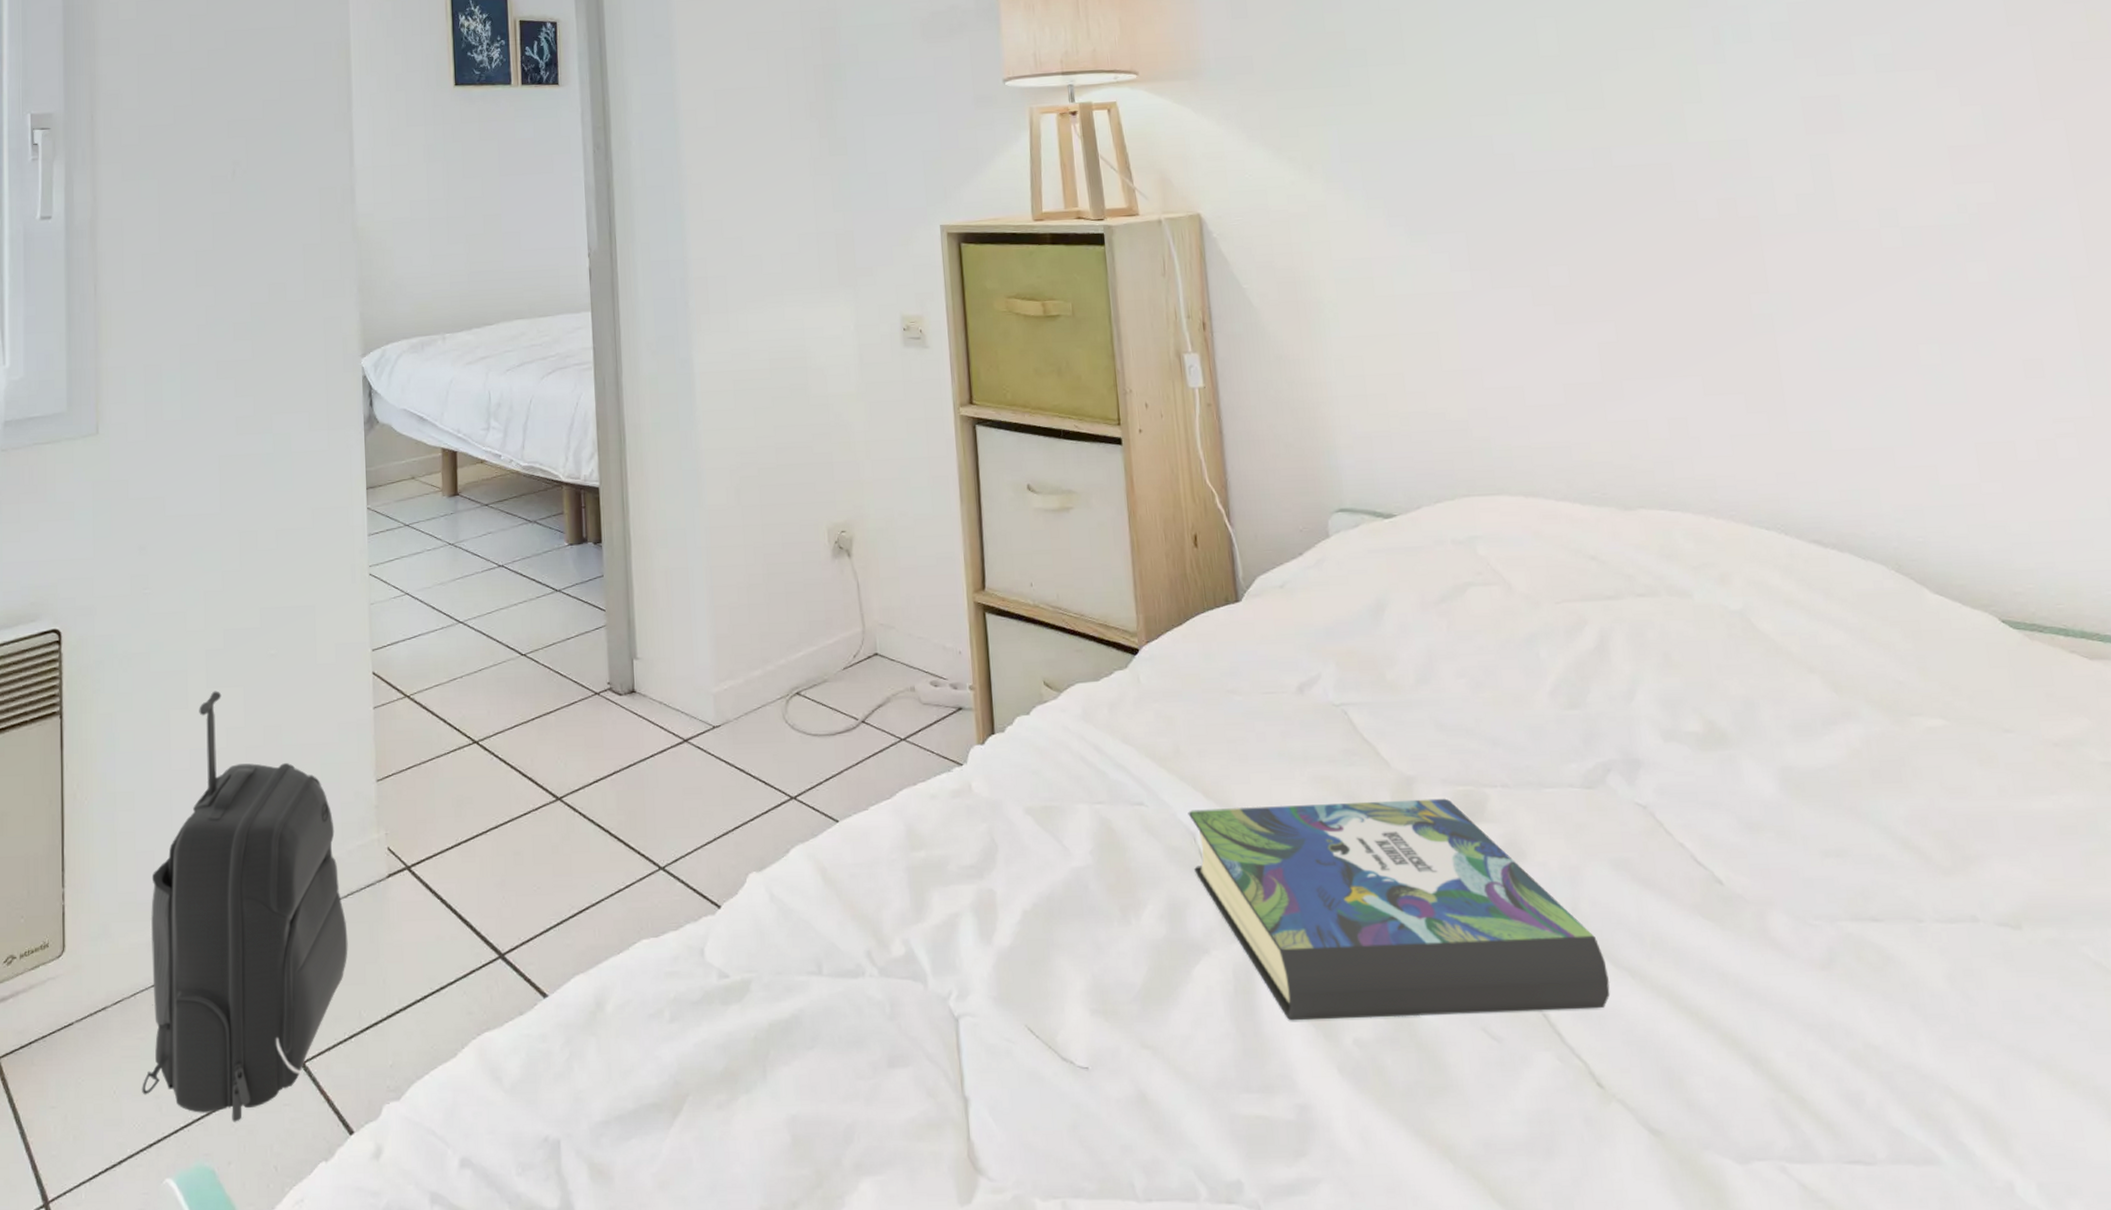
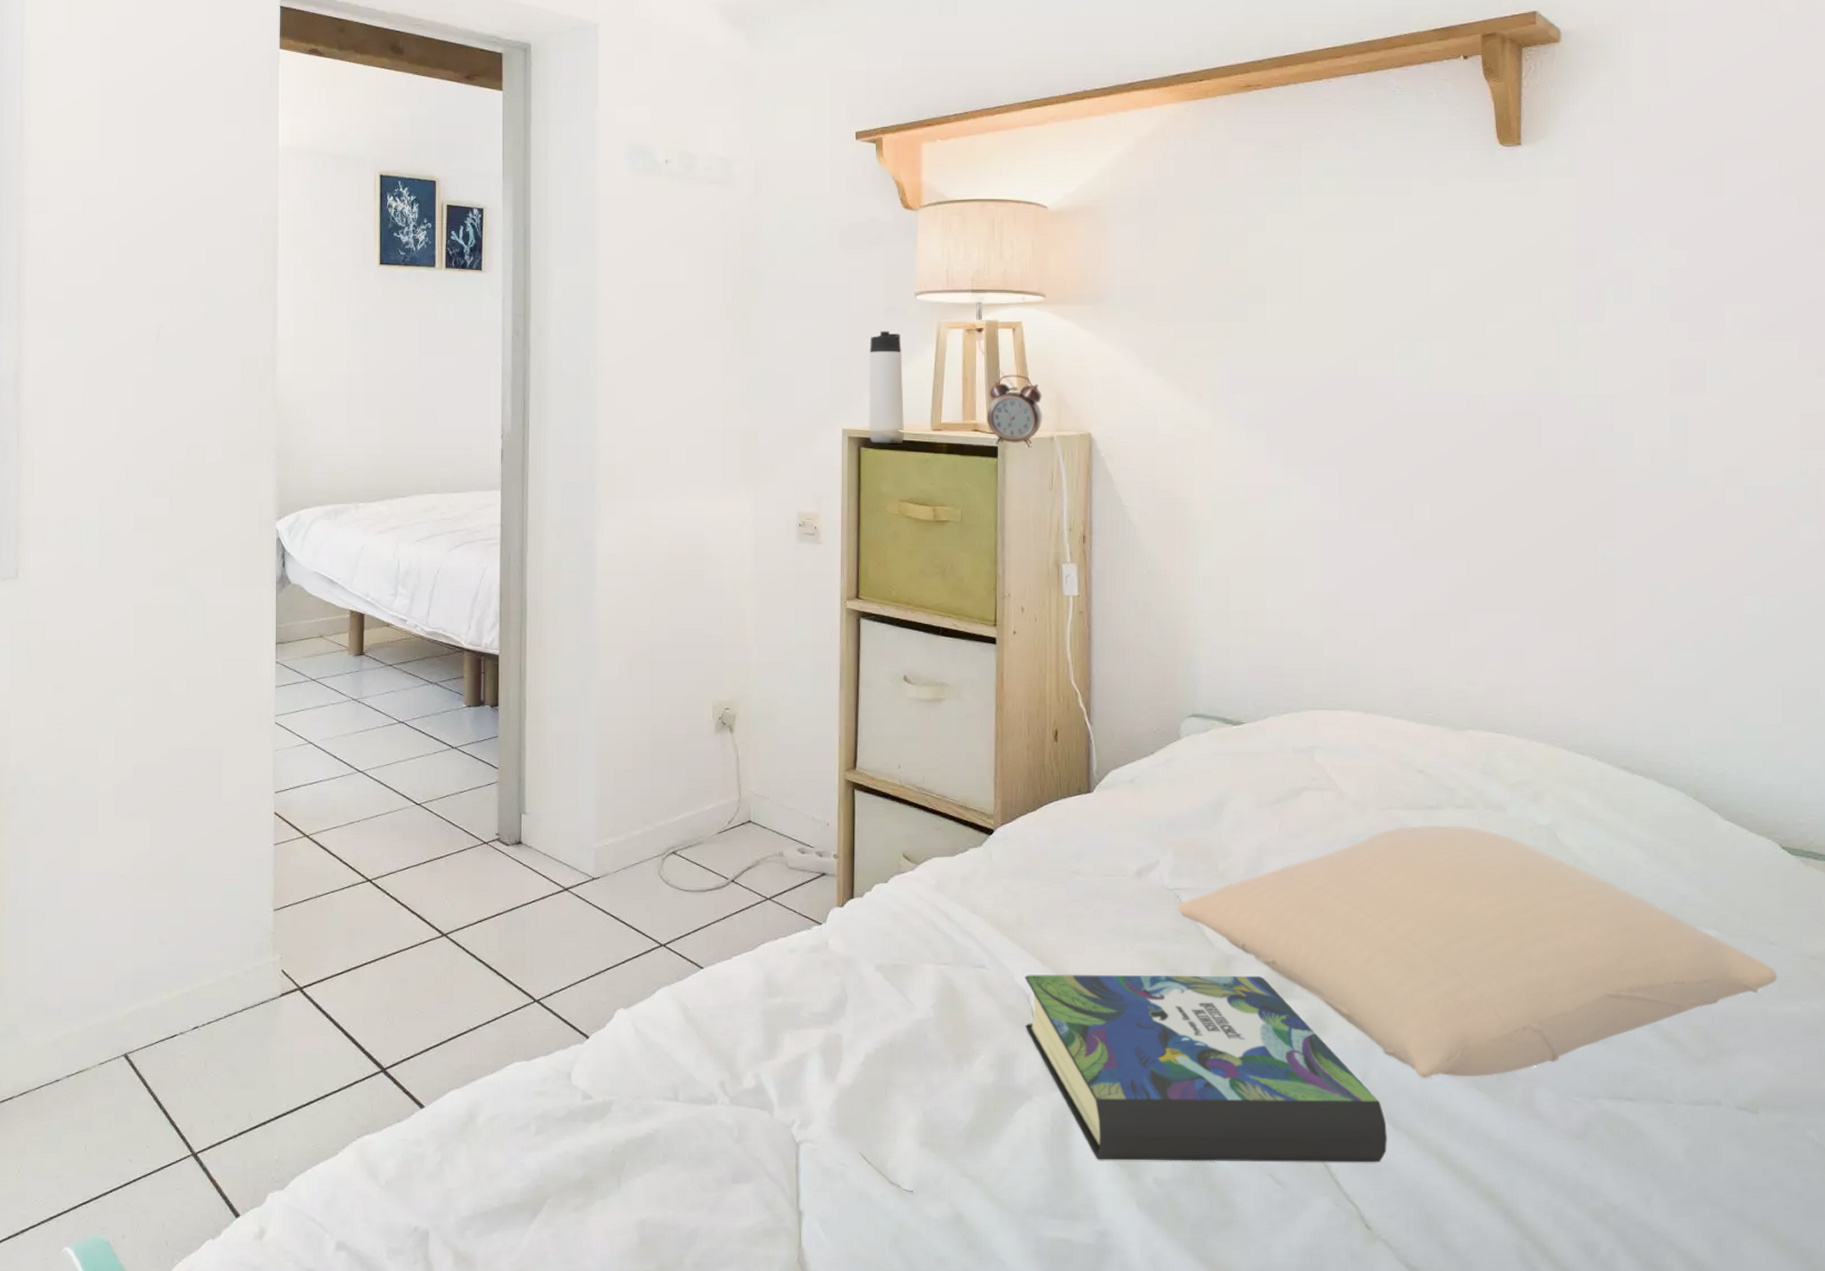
rolling backpack: present [142,691,348,1122] -> none [44,821,241,1202]
thermos bottle: none [961,120,1005,238] -> present [869,331,904,444]
alarm clock: none [1089,156,1148,233] -> present [986,374,1042,447]
pillow: none [1347,616,2020,908] -> present [1178,825,1778,1079]

